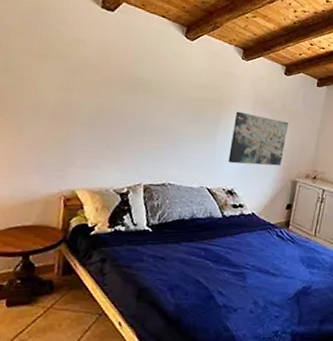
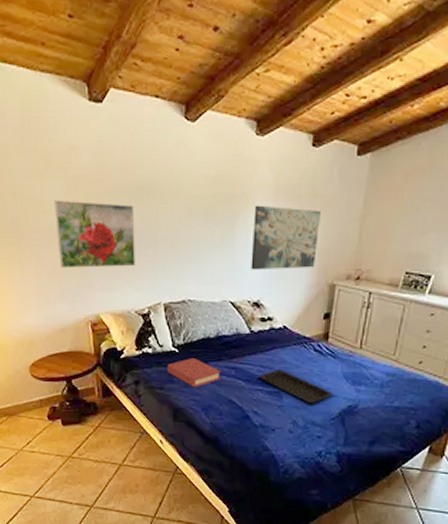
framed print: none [41,81,128,149] -> present [55,199,135,269]
hardback book: none [137,238,191,268] -> present [167,358,220,388]
serving tray: none [226,252,291,285] -> present [258,369,333,404]

